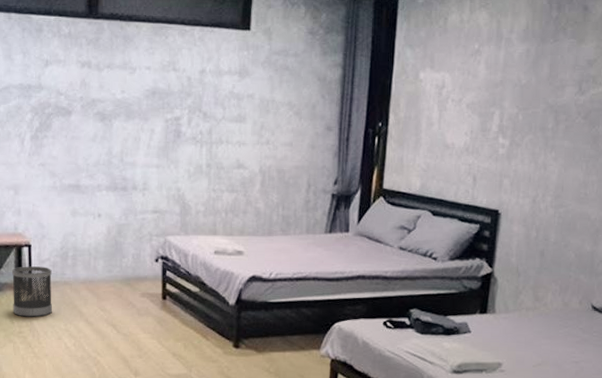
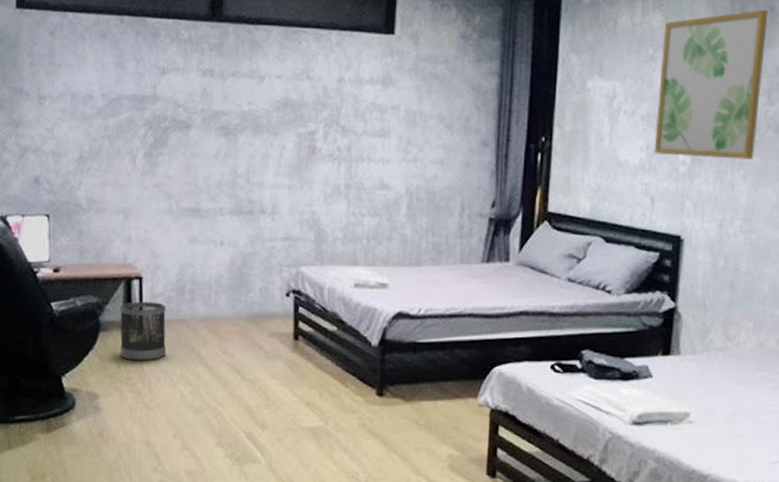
wall art: none [477,8,582,143] -> present [654,9,768,159]

